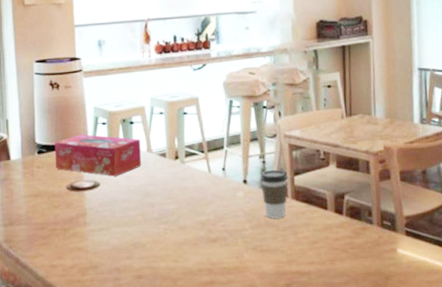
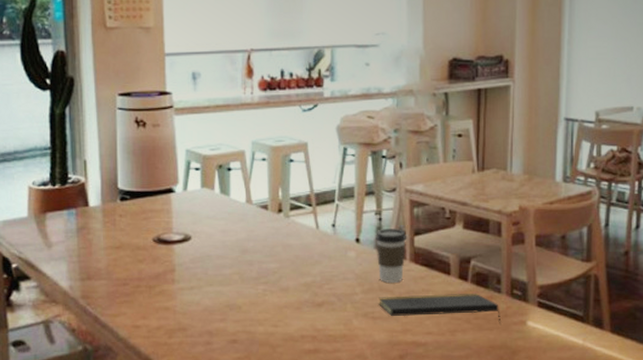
tissue box: present [54,134,142,177] -> none [139,180,240,229]
notepad: none [265,225,374,254] -> present [379,293,500,326]

